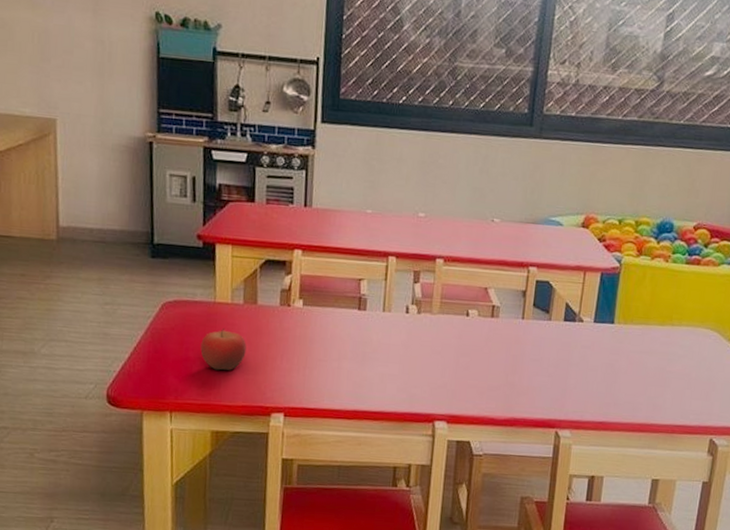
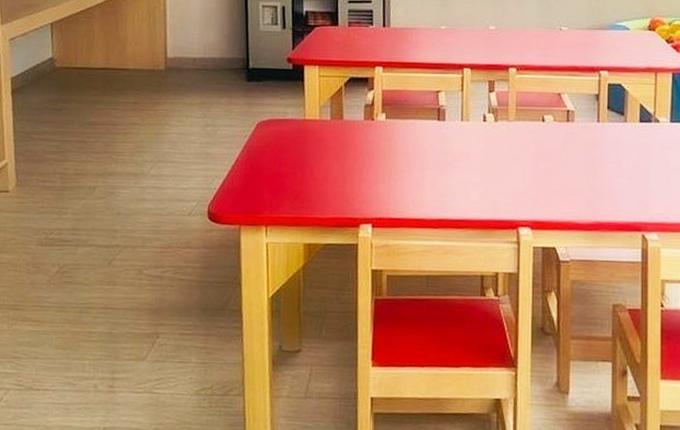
fruit: present [200,327,246,371] -> none [292,143,334,184]

